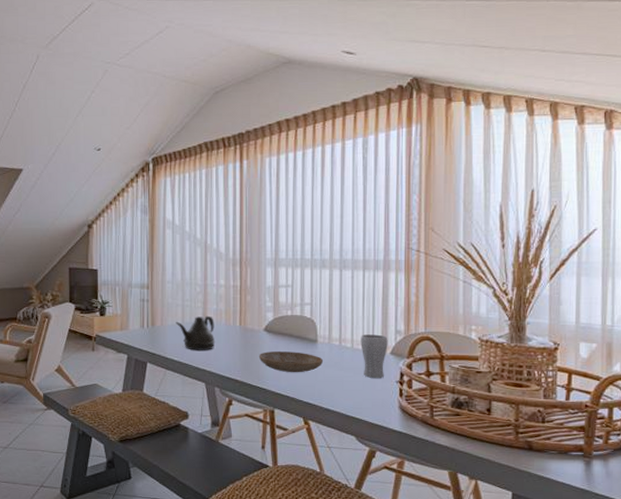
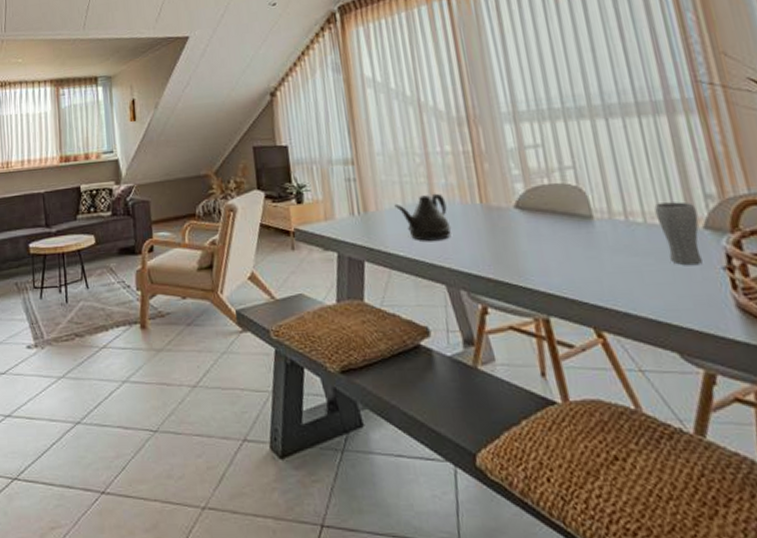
ceramic bowl: present [258,352,324,373] -> none [513,233,608,264]

